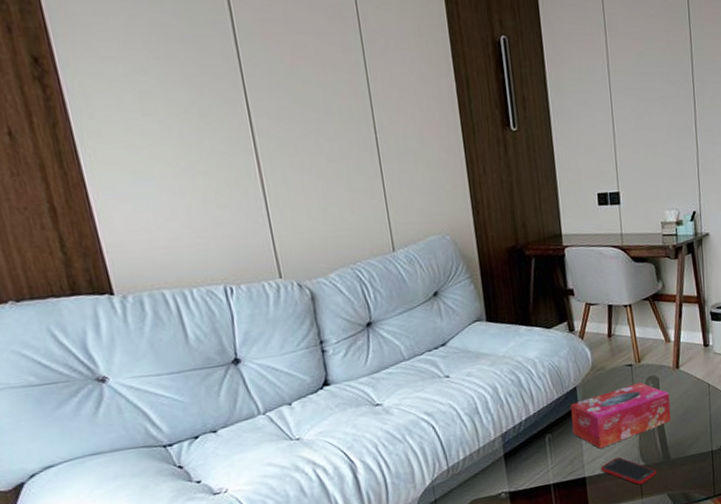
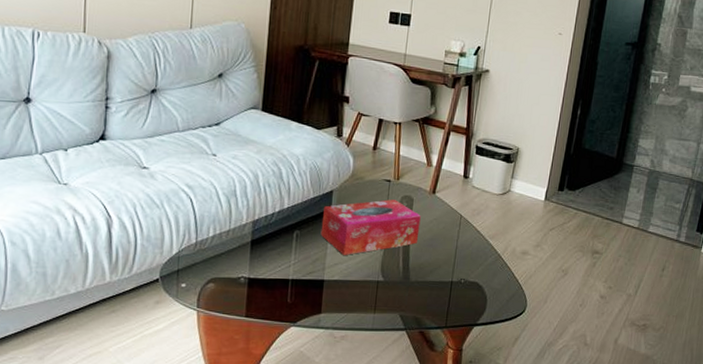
cell phone: present [600,457,657,485] -> none [340,267,394,300]

